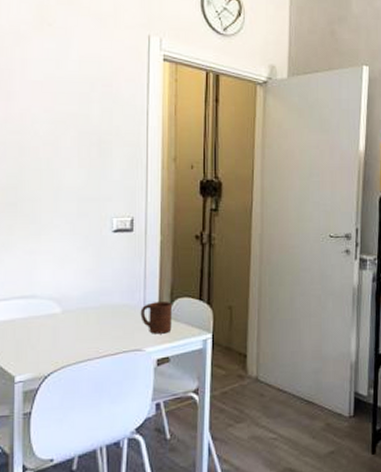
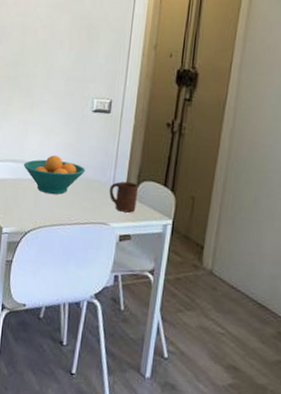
fruit bowl: none [34,284,111,329] -> present [23,155,86,195]

